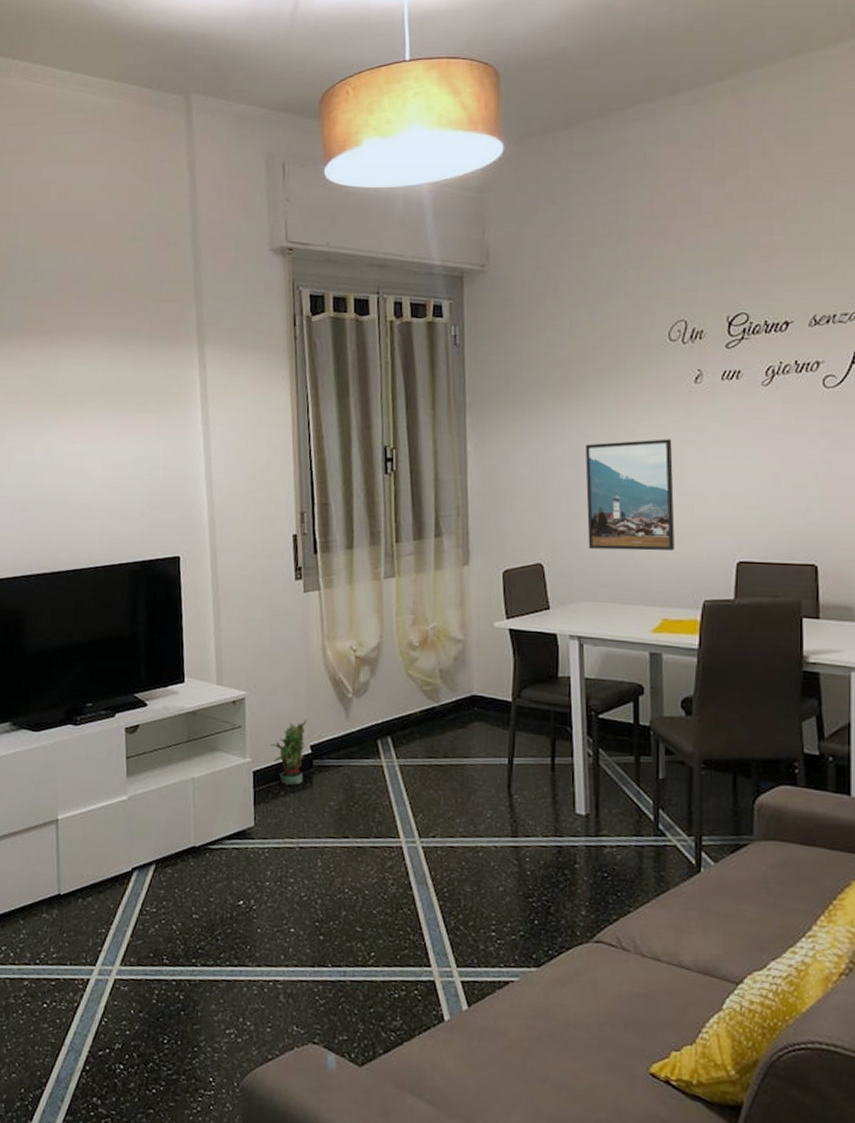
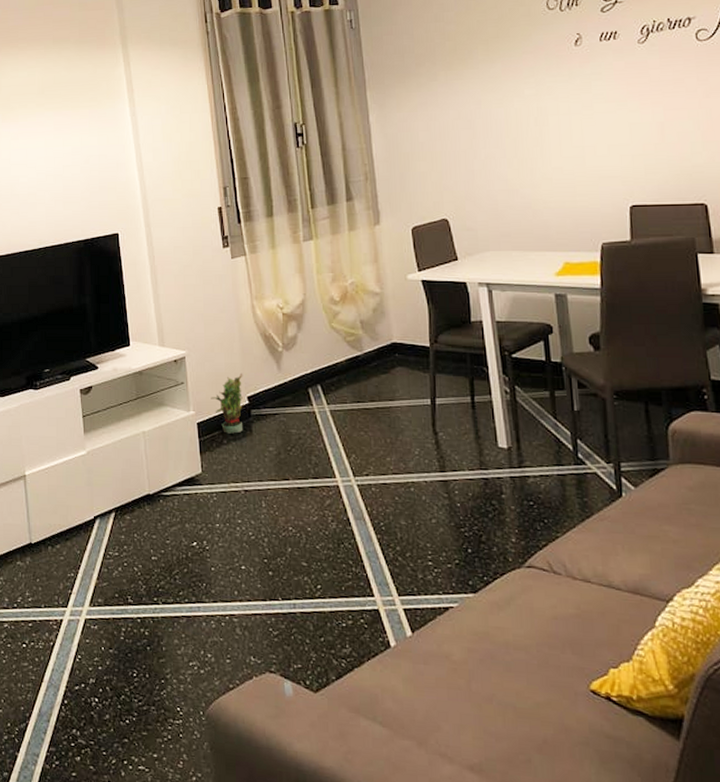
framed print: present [585,439,675,551] -> none [478,98,569,202]

